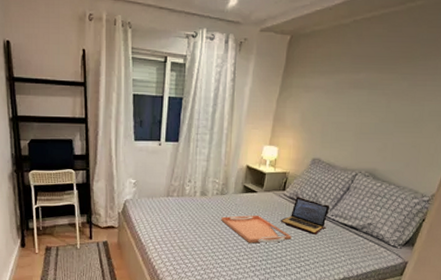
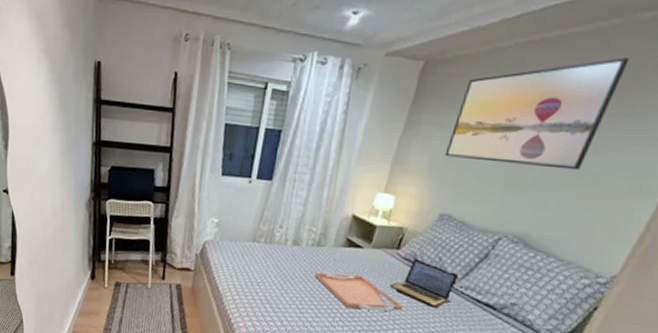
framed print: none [312,31,431,117] -> present [444,58,630,170]

